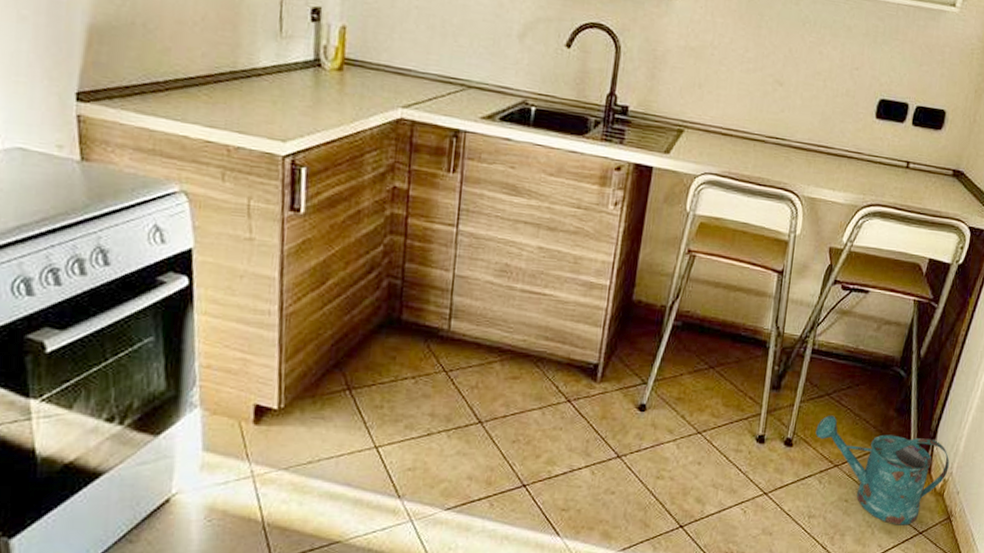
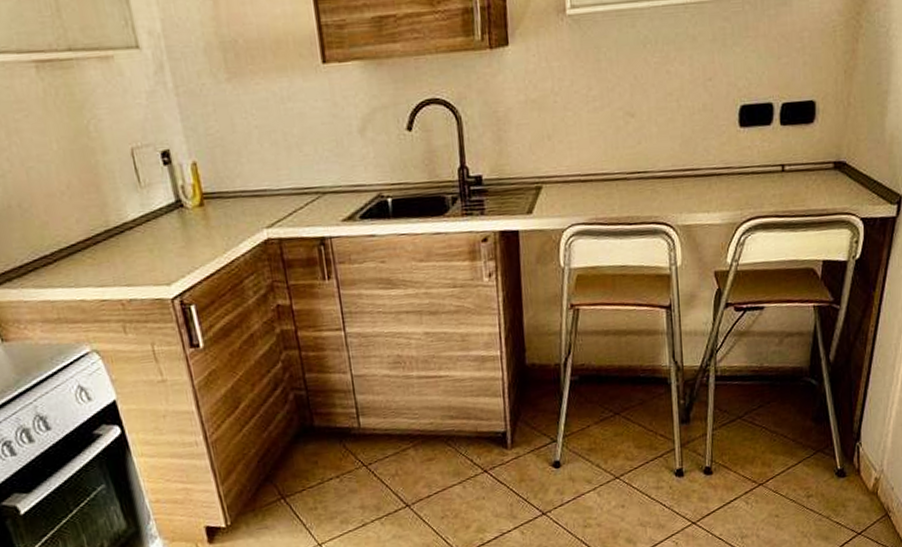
watering can: present [815,415,950,525] -> none [733,436,879,531]

